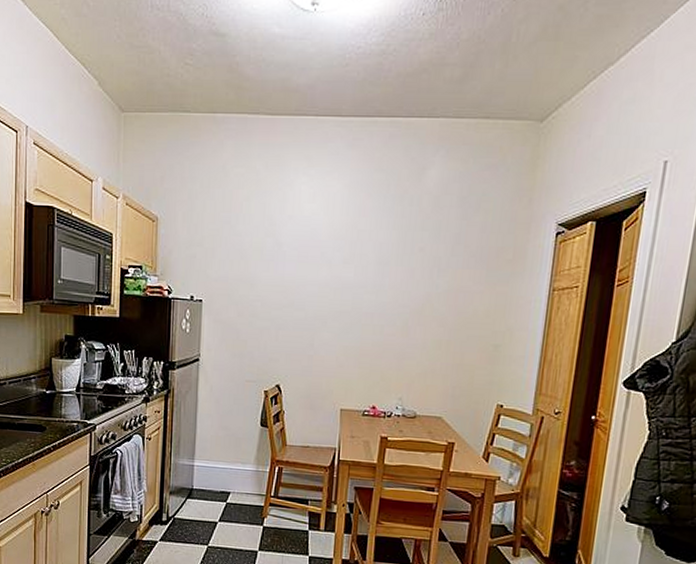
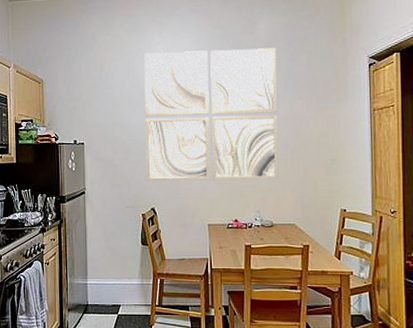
wall art: none [273,194,447,364] -> present [144,47,279,182]

